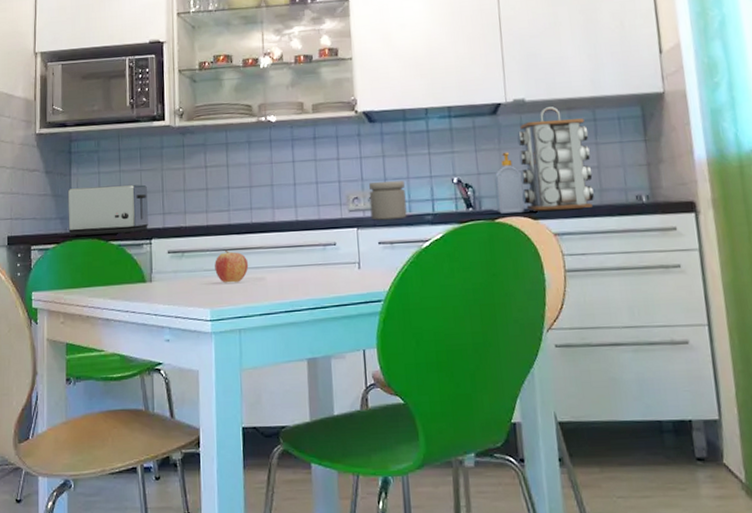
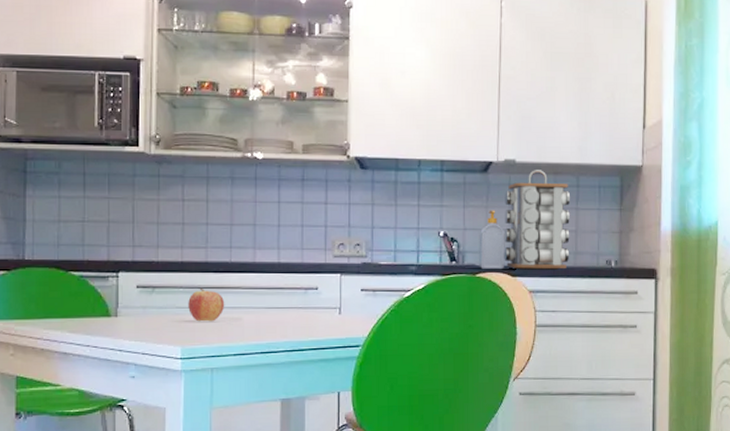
toaster: present [67,184,148,237] -> none [21,212,115,266]
jar: present [368,181,407,221] -> none [355,229,392,269]

